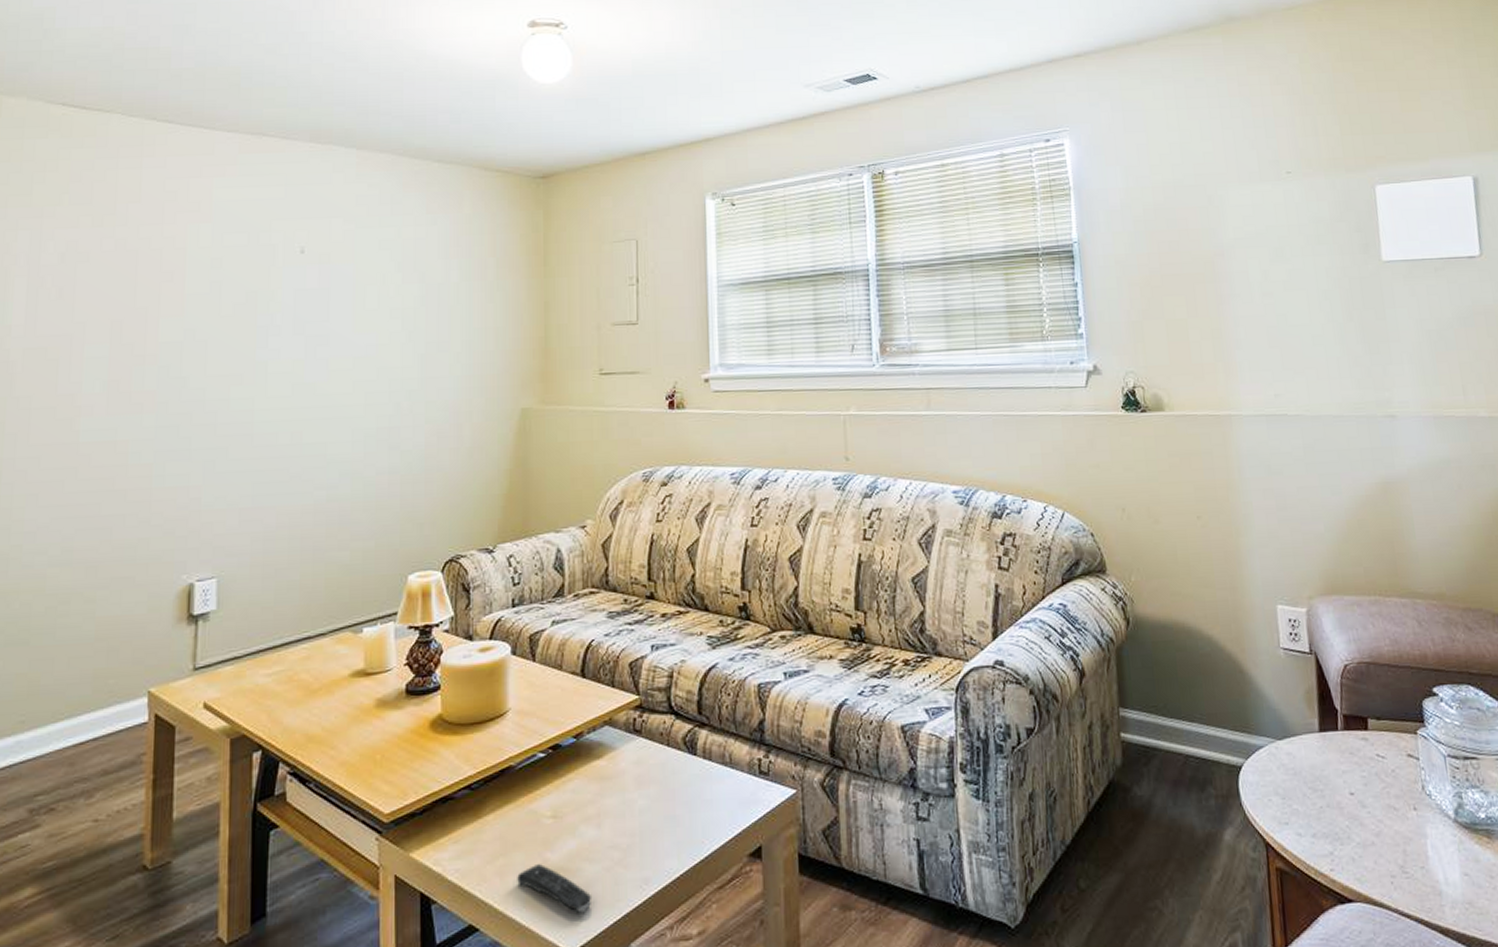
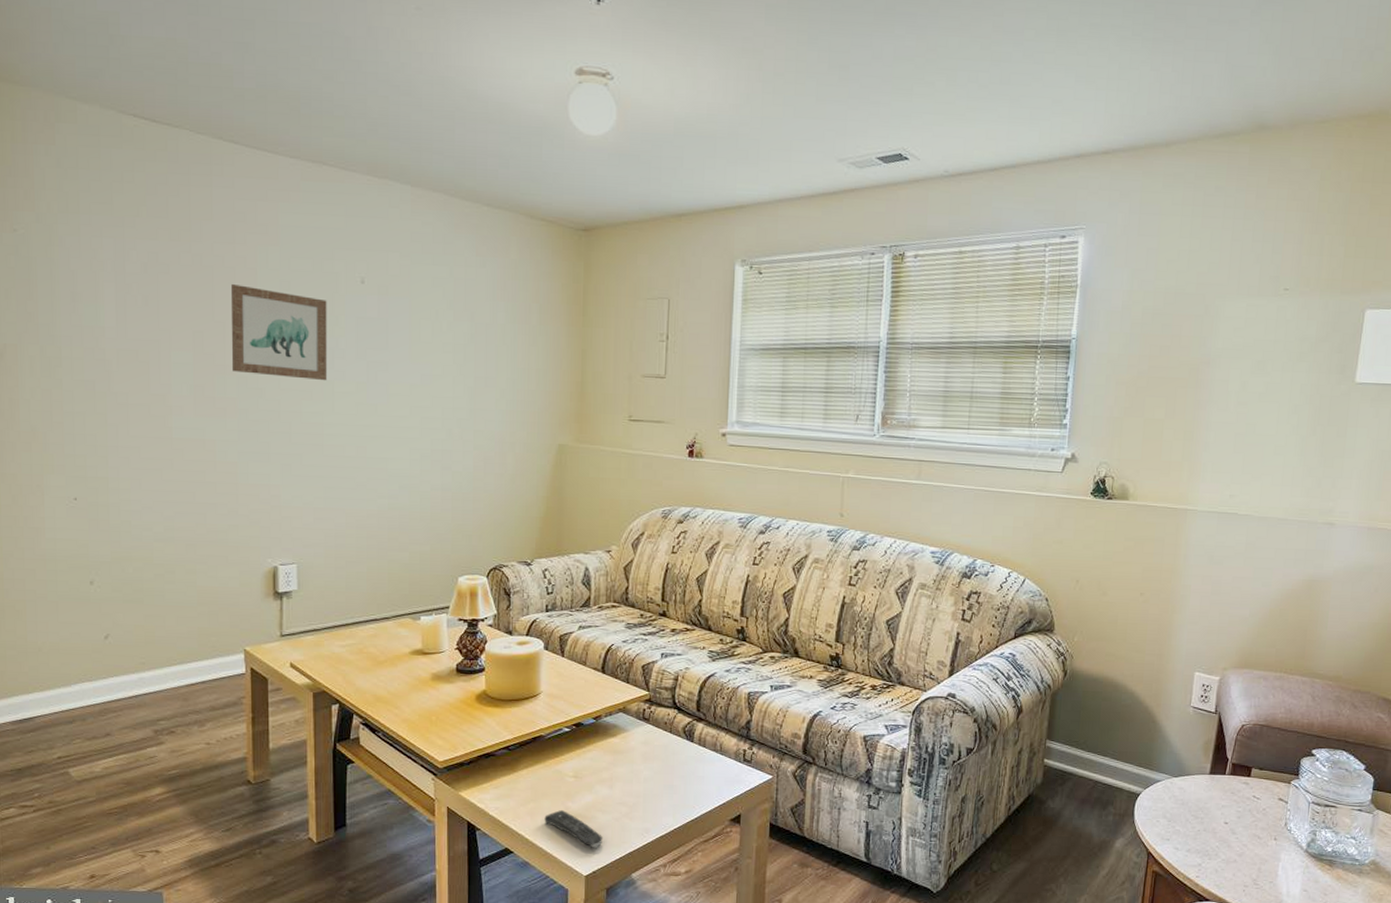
wall art: none [152,267,263,363] -> present [230,284,328,381]

